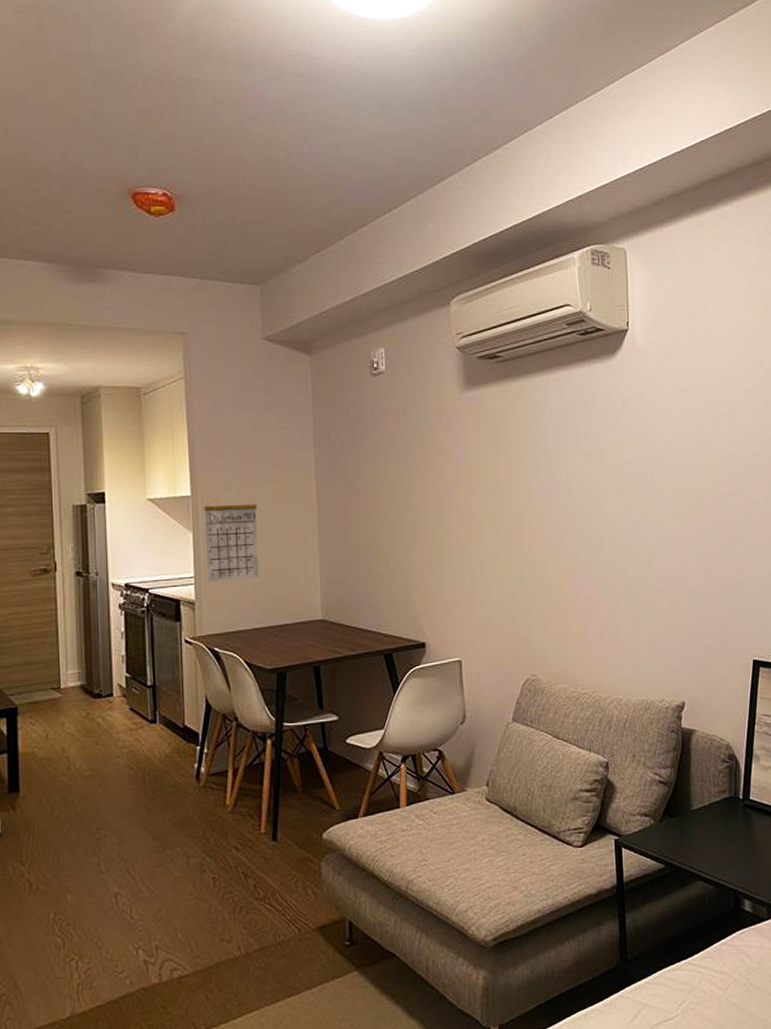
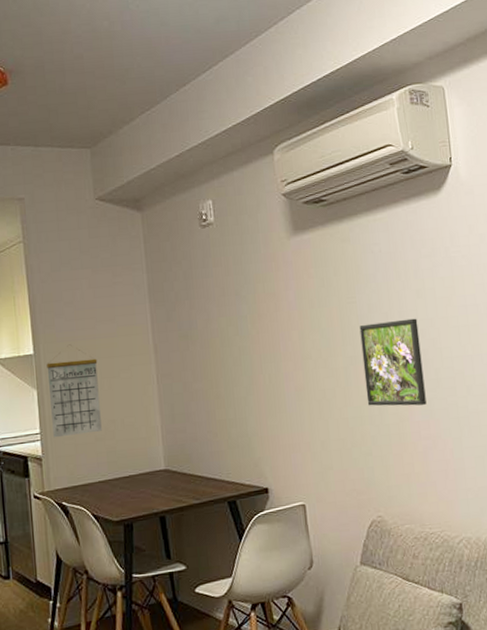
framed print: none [526,481,587,568] -> present [359,318,427,406]

